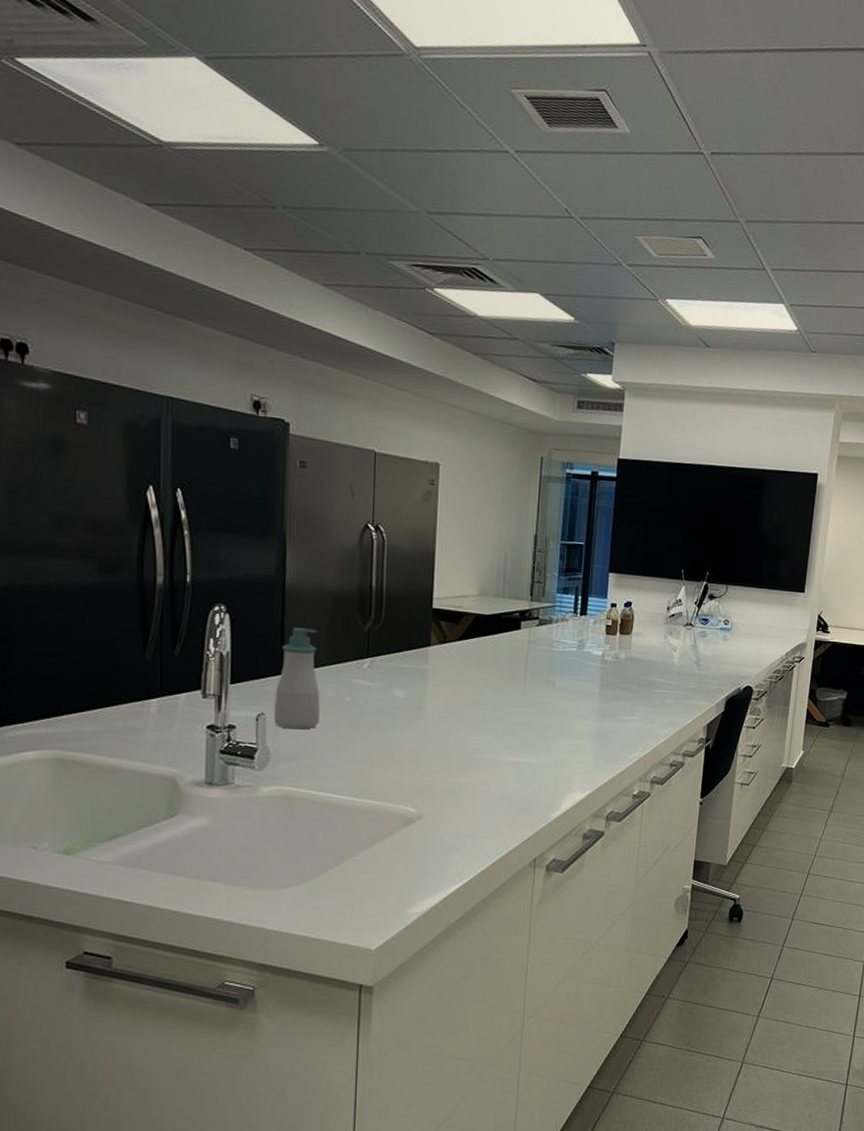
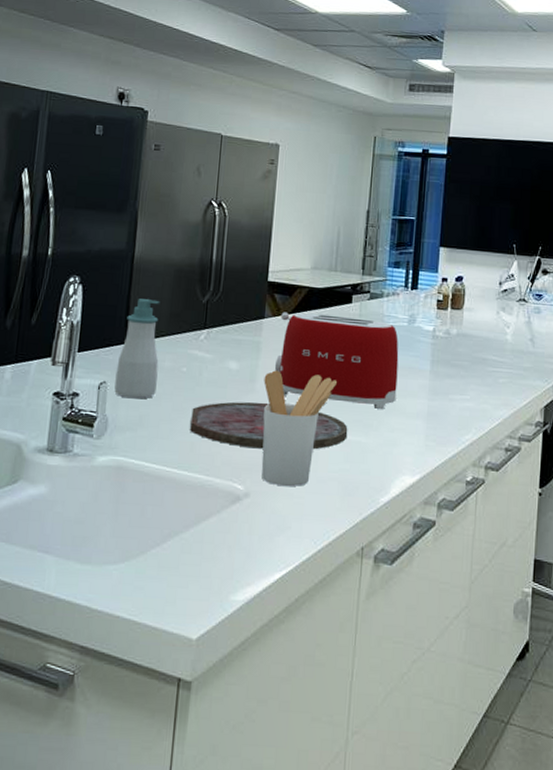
cutting board: none [358,729,519,773] -> present [190,401,348,450]
utensil holder: none [432,697,507,808] -> present [261,370,337,487]
toaster: none [442,639,569,733] -> present [274,312,399,410]

